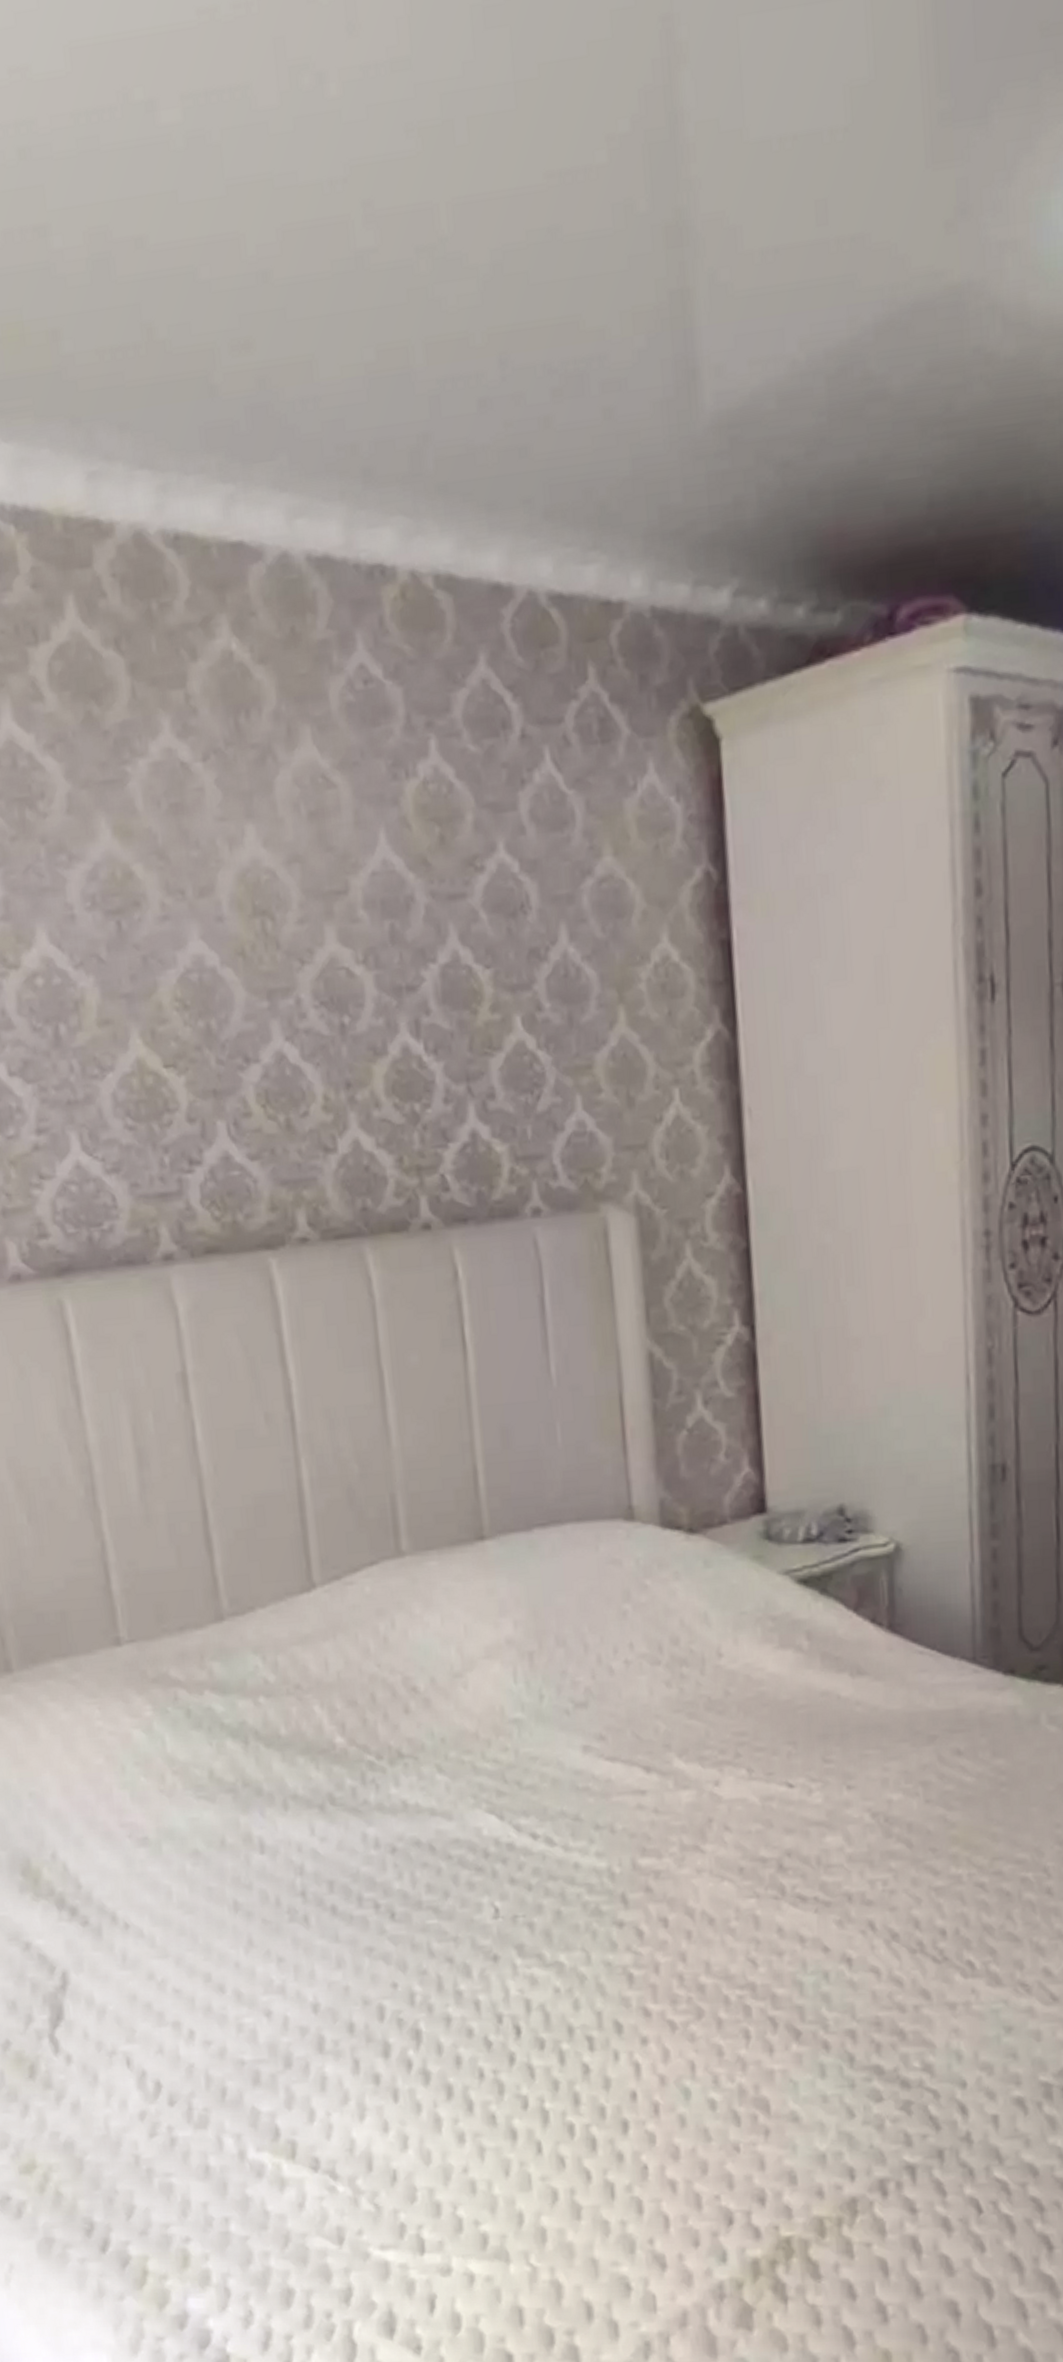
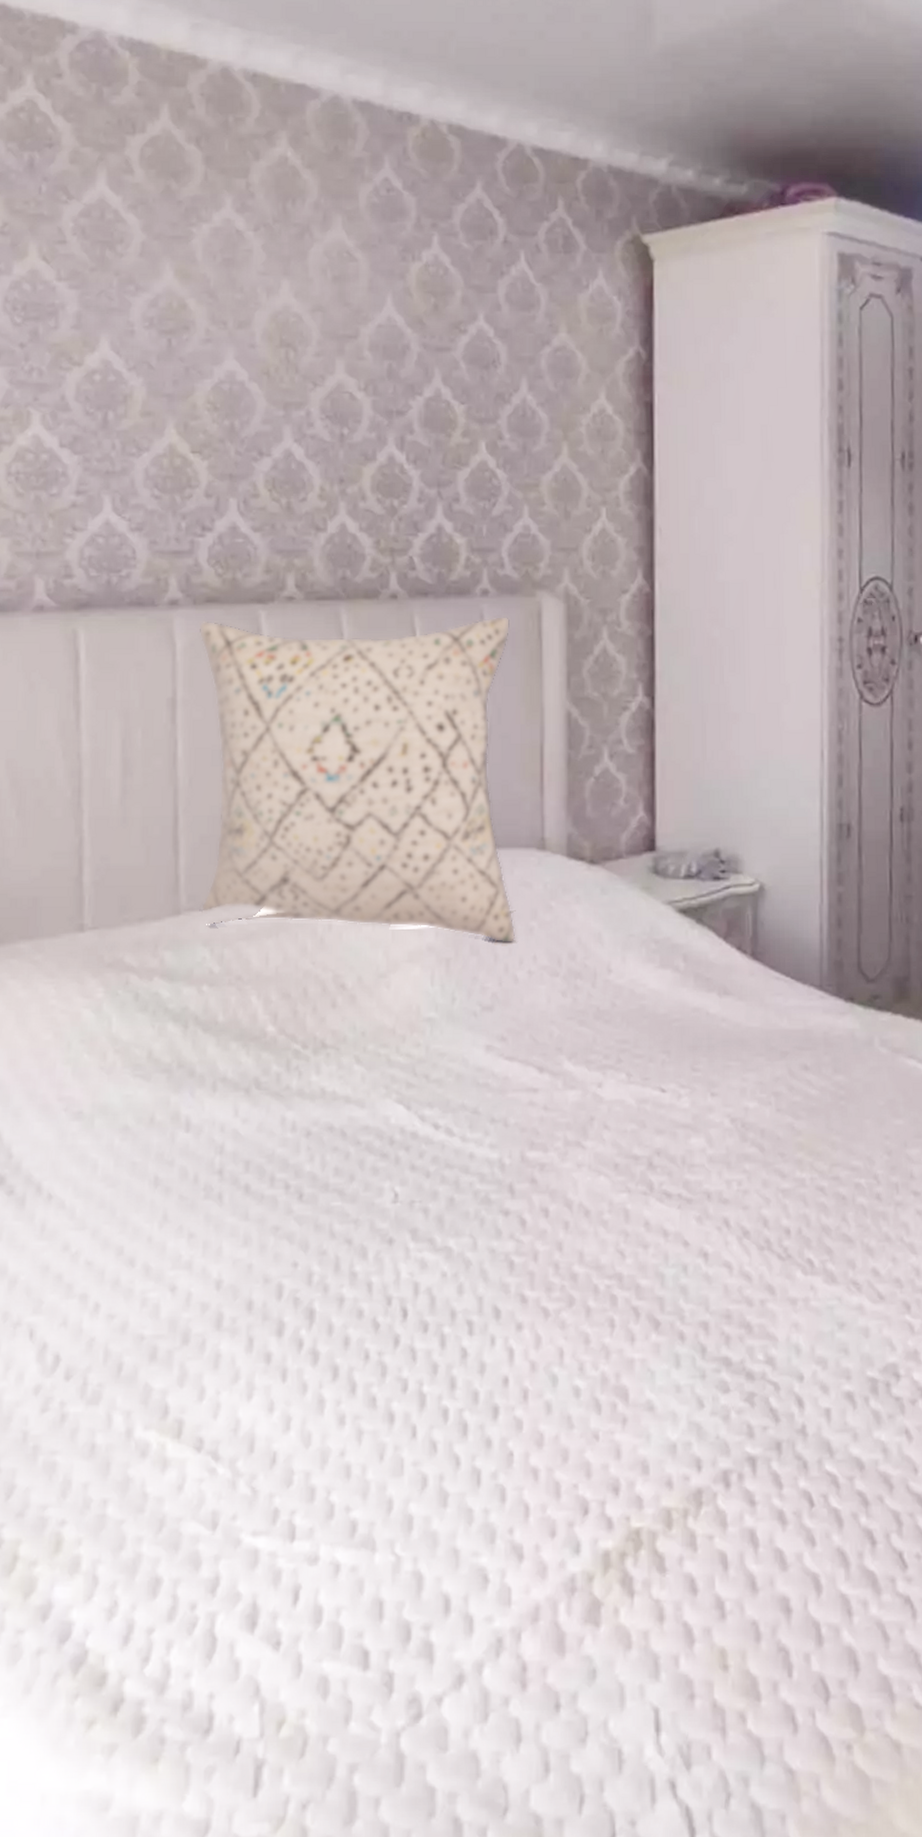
pillow: none [201,1239,608,1631] -> present [198,615,516,944]

